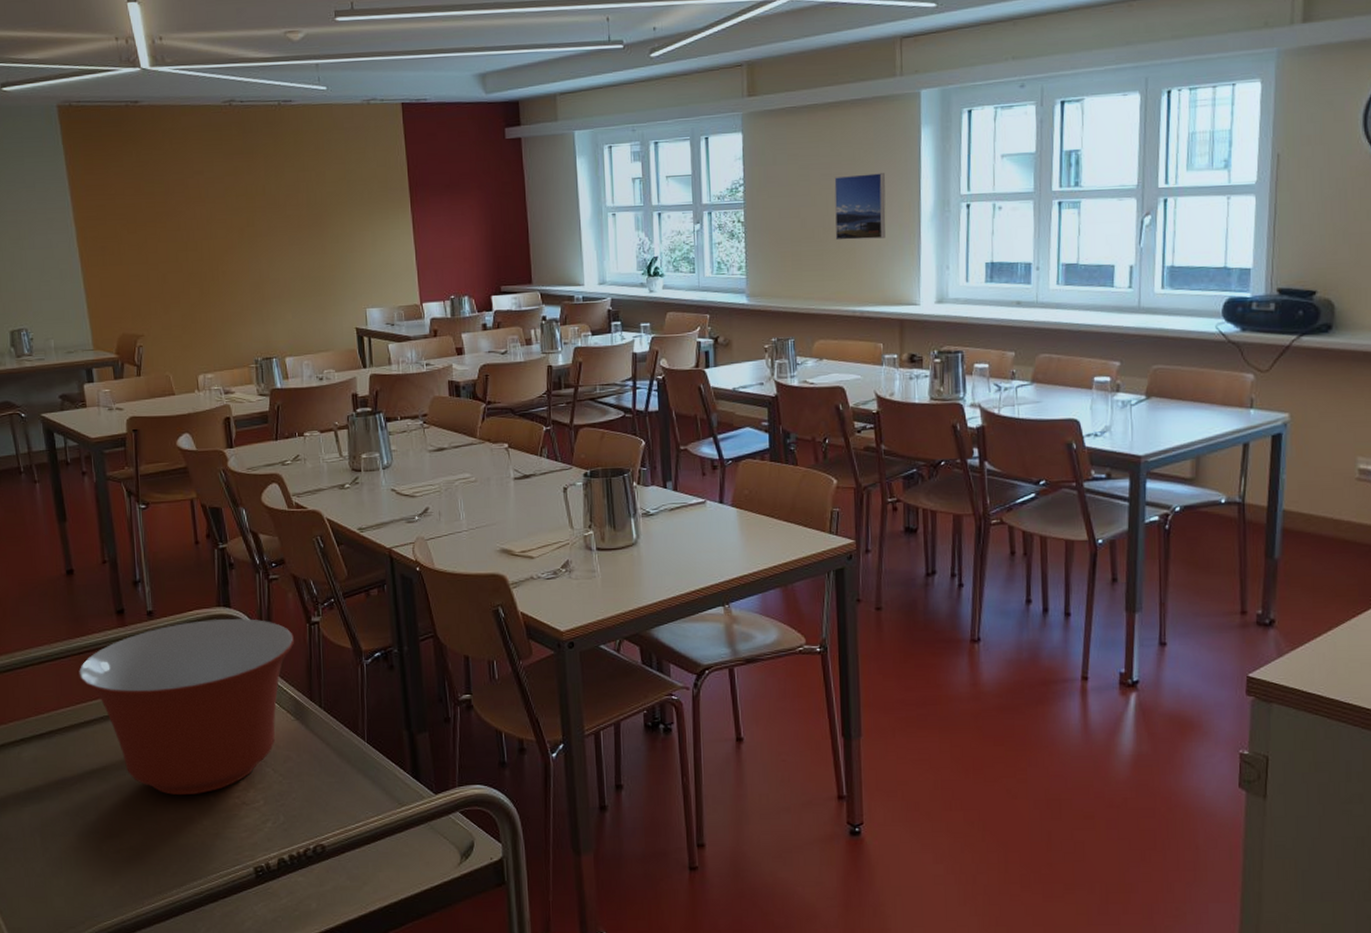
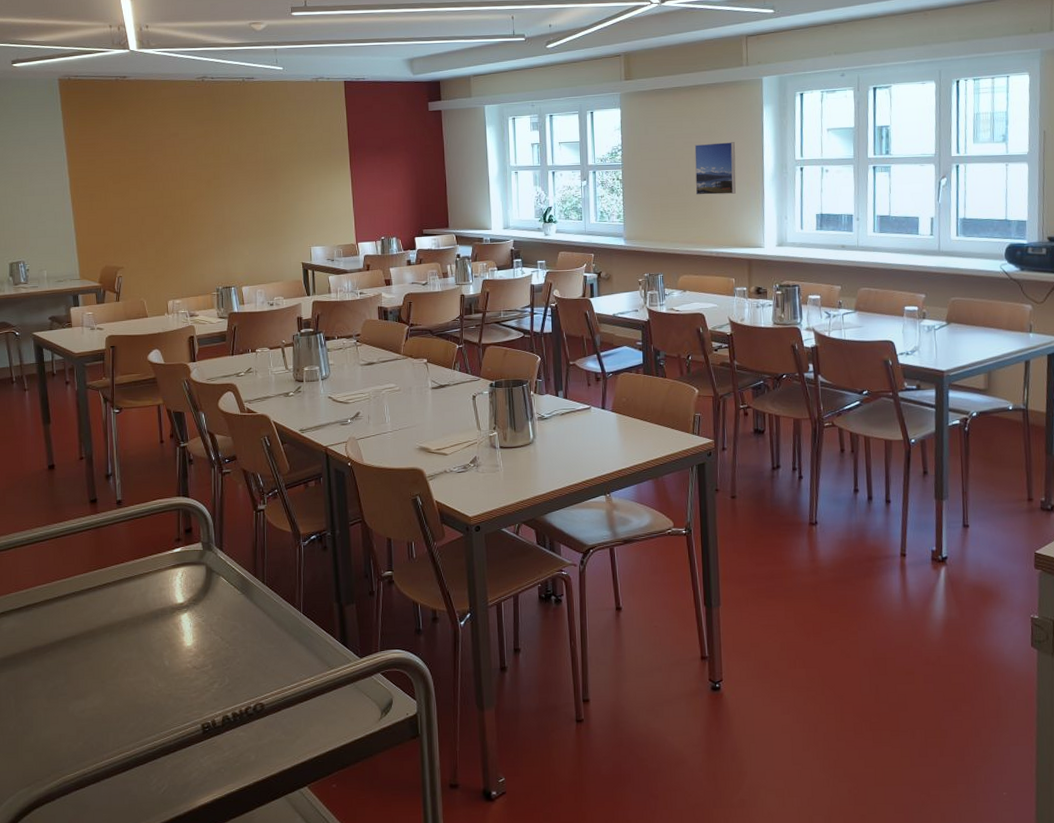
mixing bowl: present [78,619,295,796] -> none [54,507,243,661]

